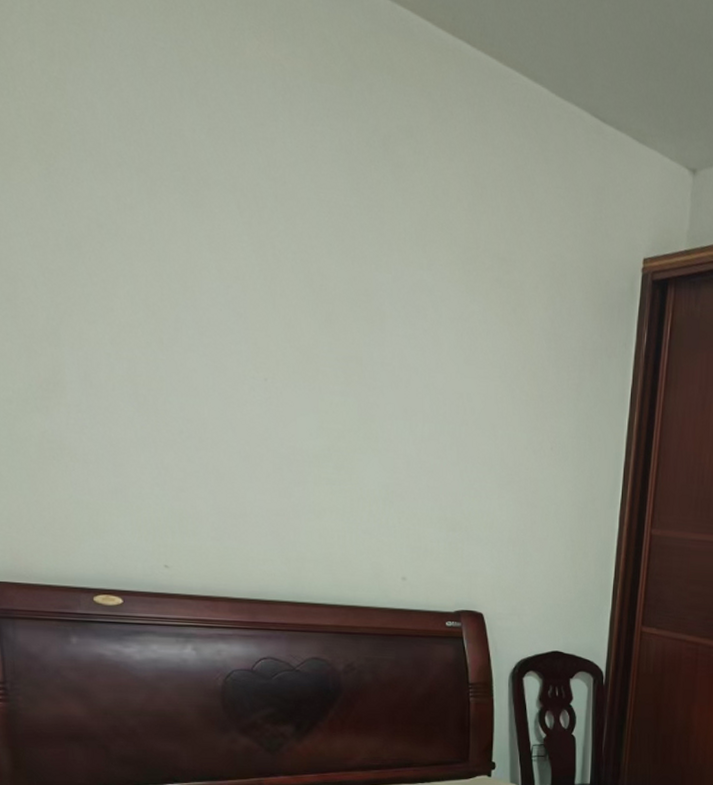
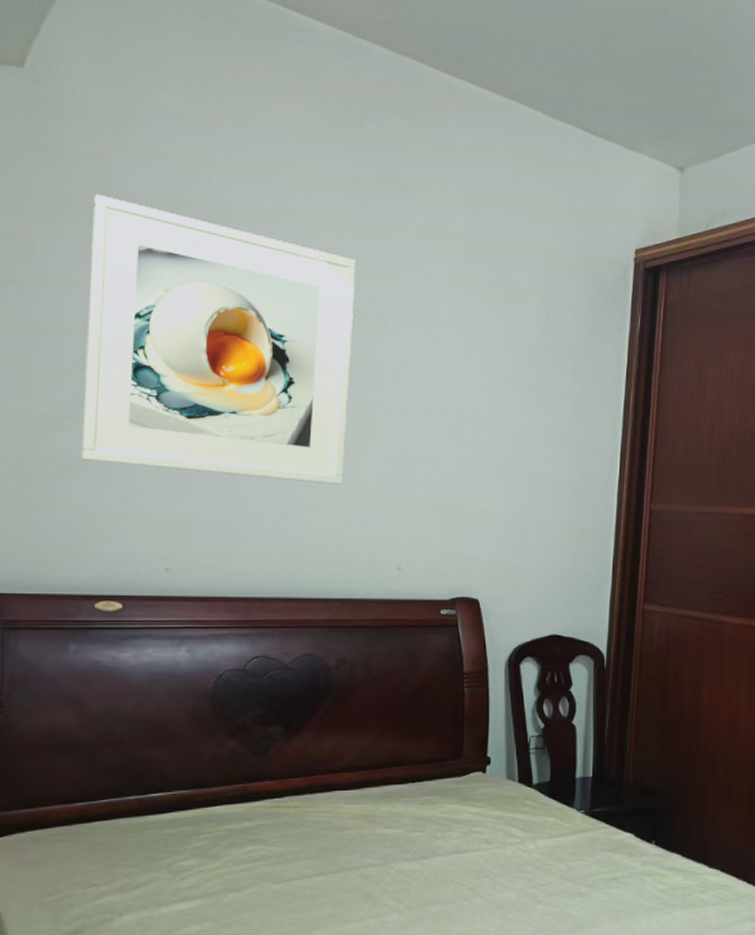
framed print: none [49,138,350,490] -> present [80,194,357,485]

